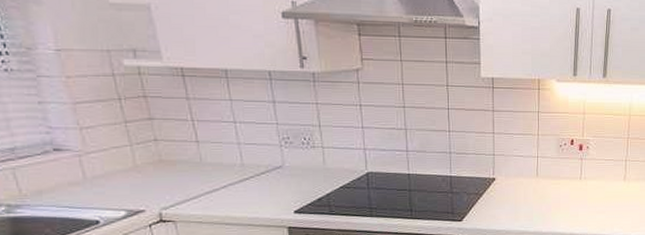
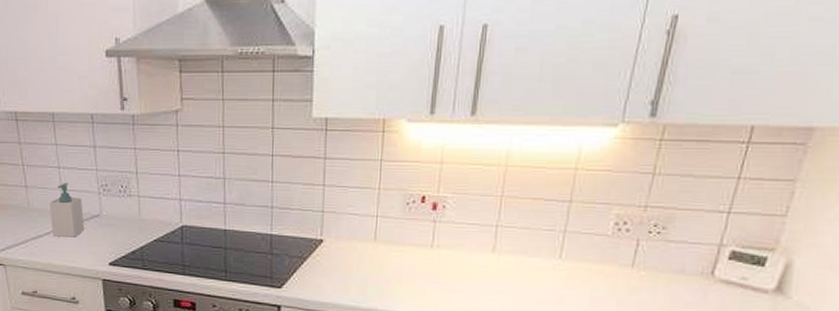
soap bottle: none [226,137,266,189] -> present [50,183,84,237]

